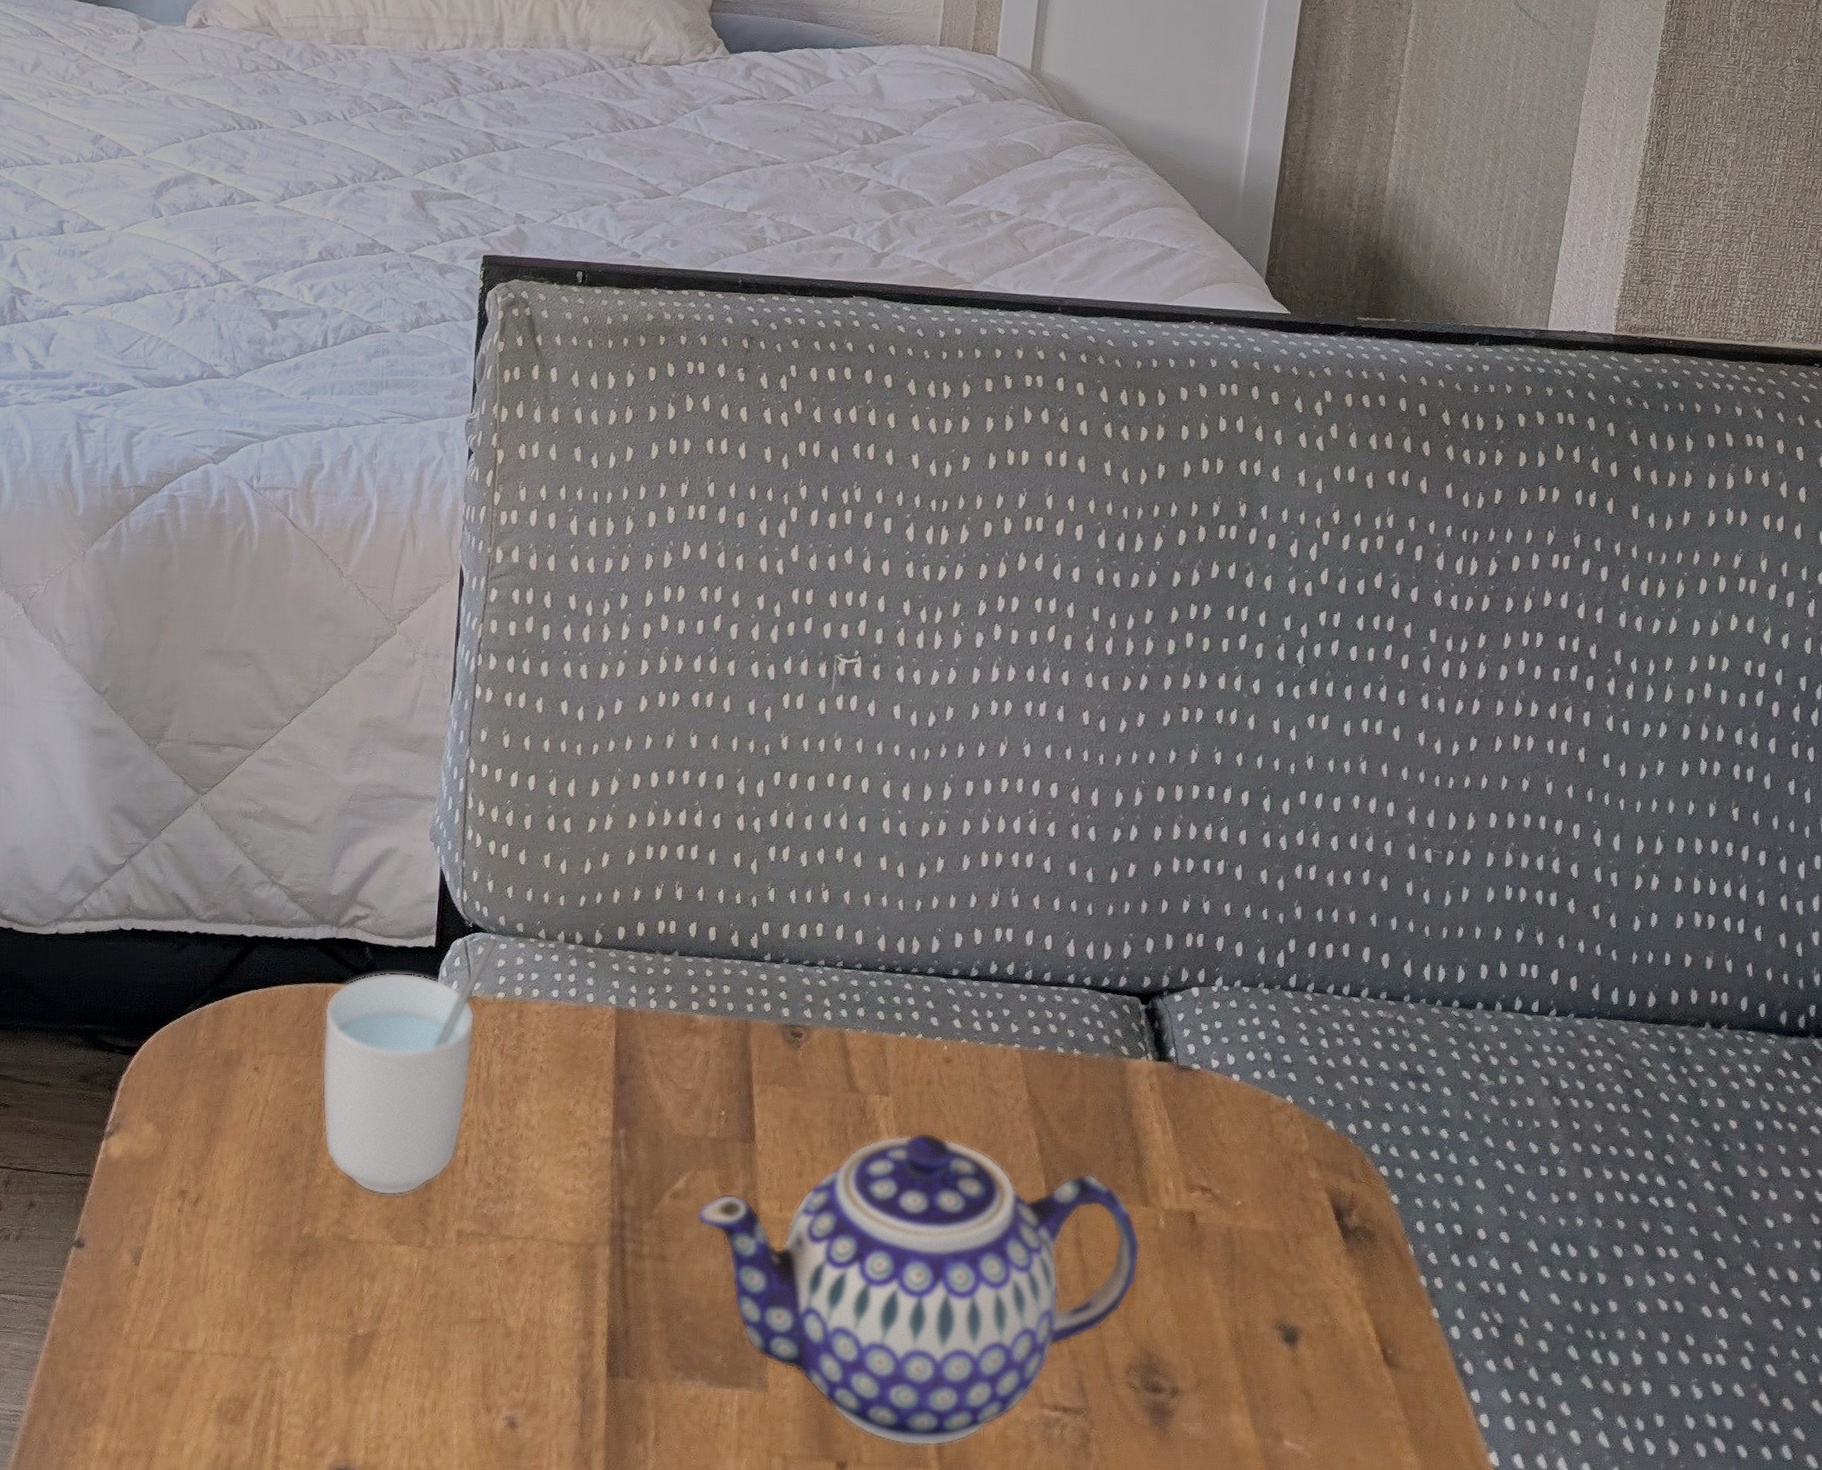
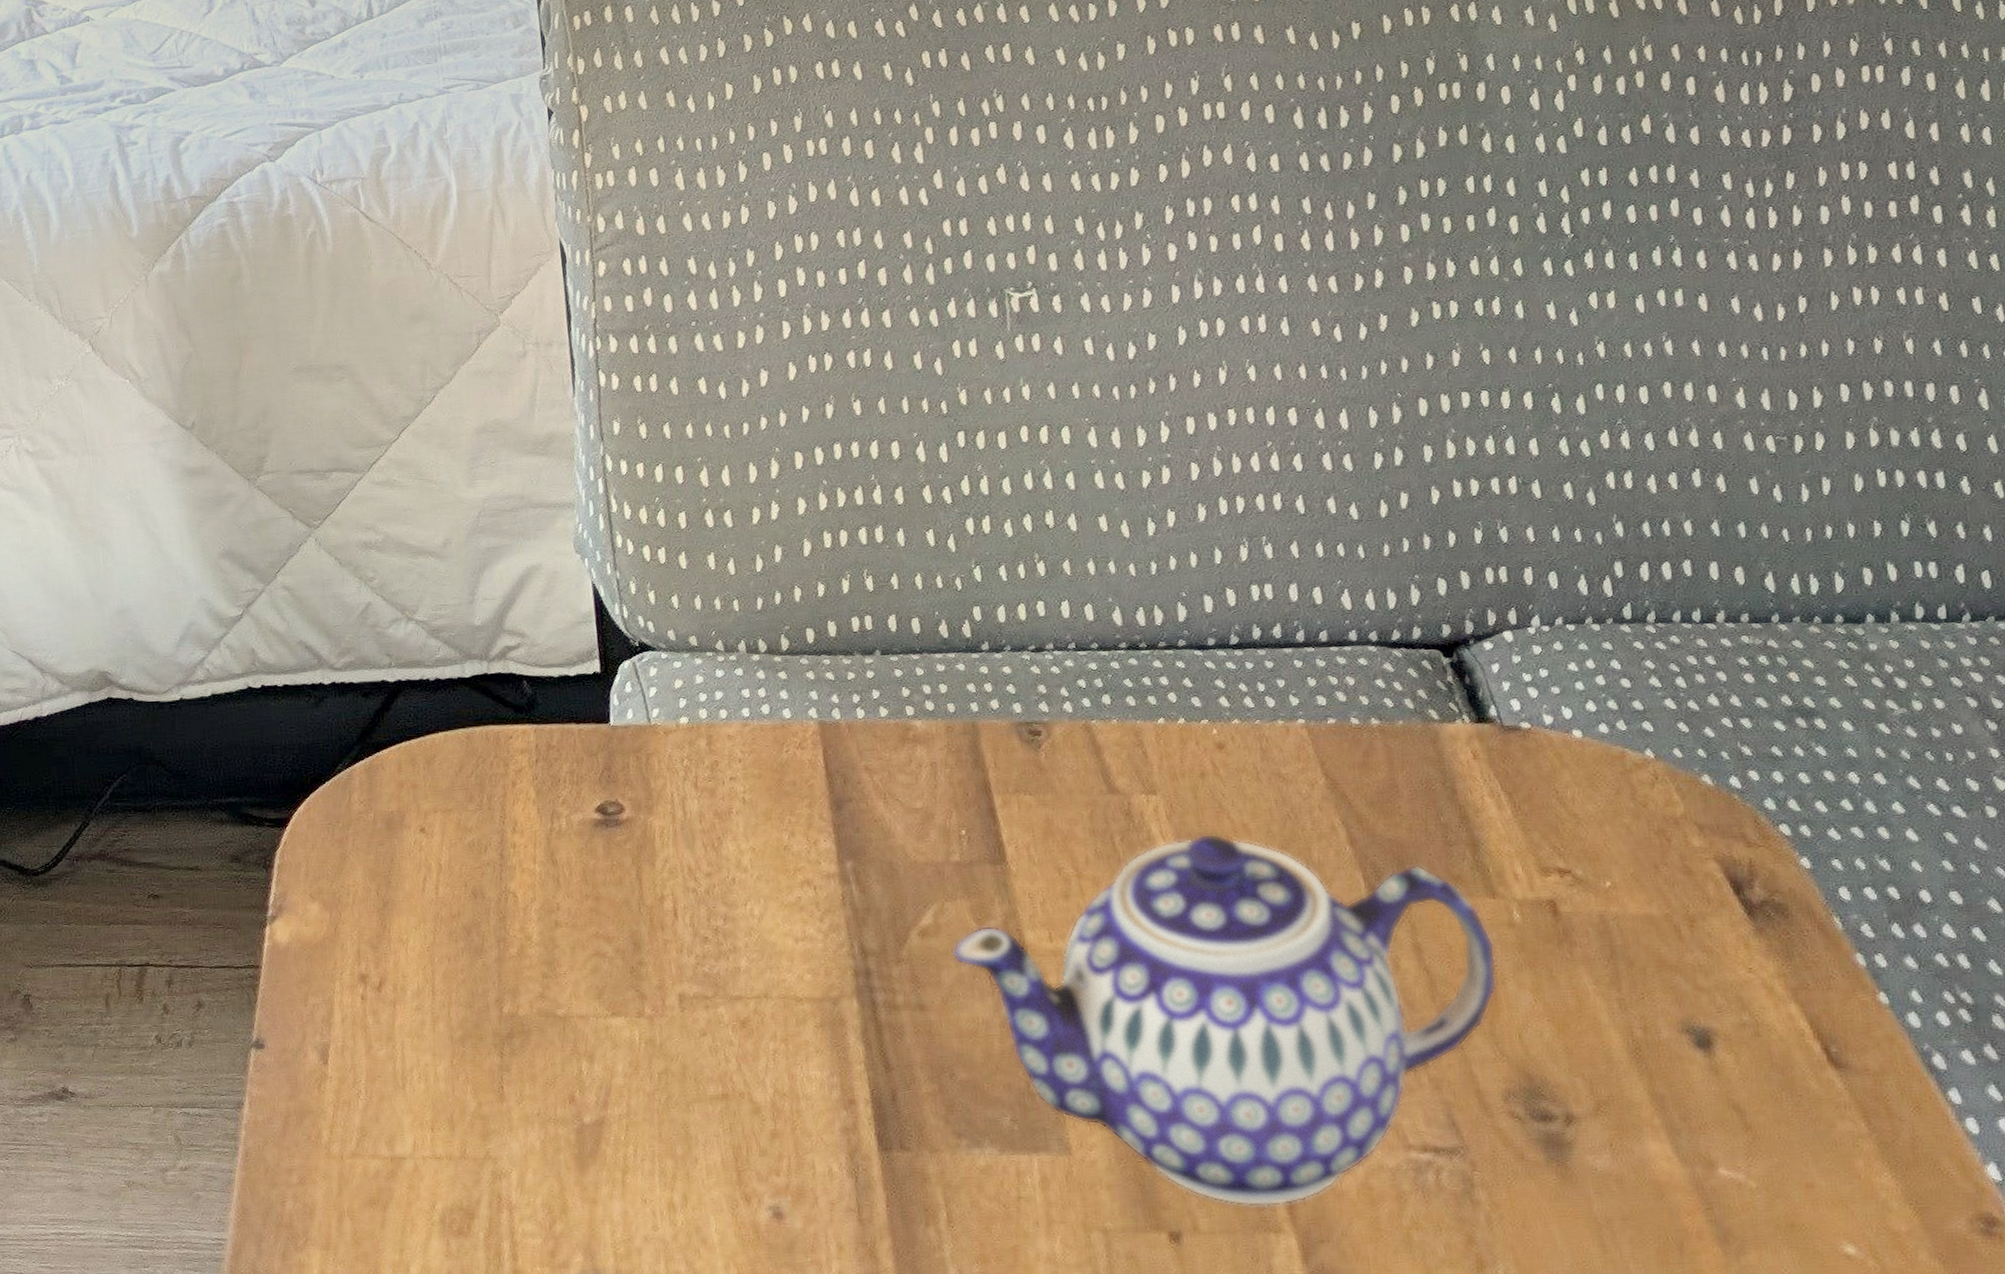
cup: present [321,935,498,1196] -> none [487,653,671,961]

